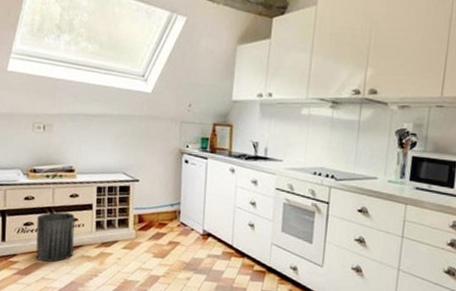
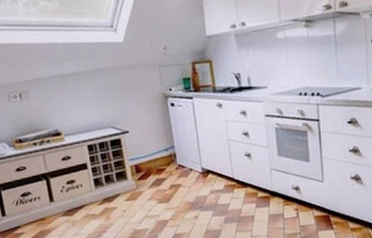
trash can: present [36,211,75,262] -> none [33,175,78,229]

